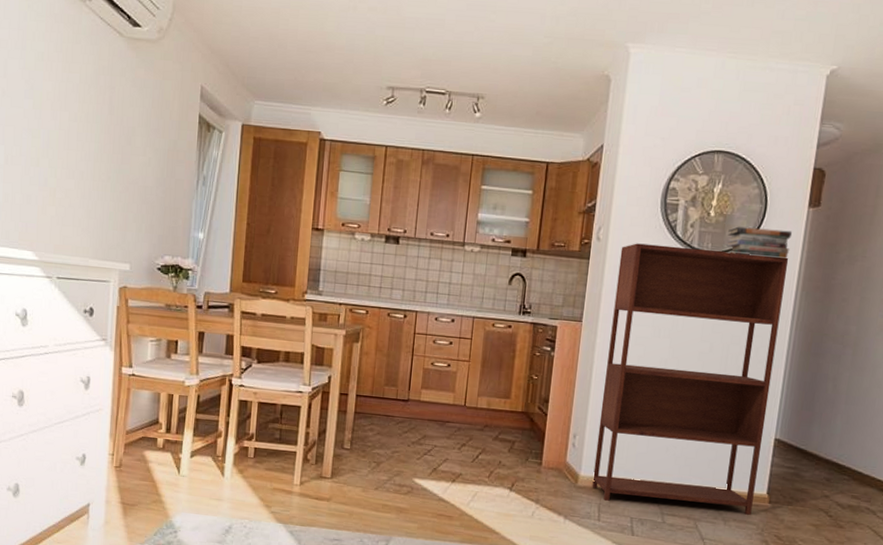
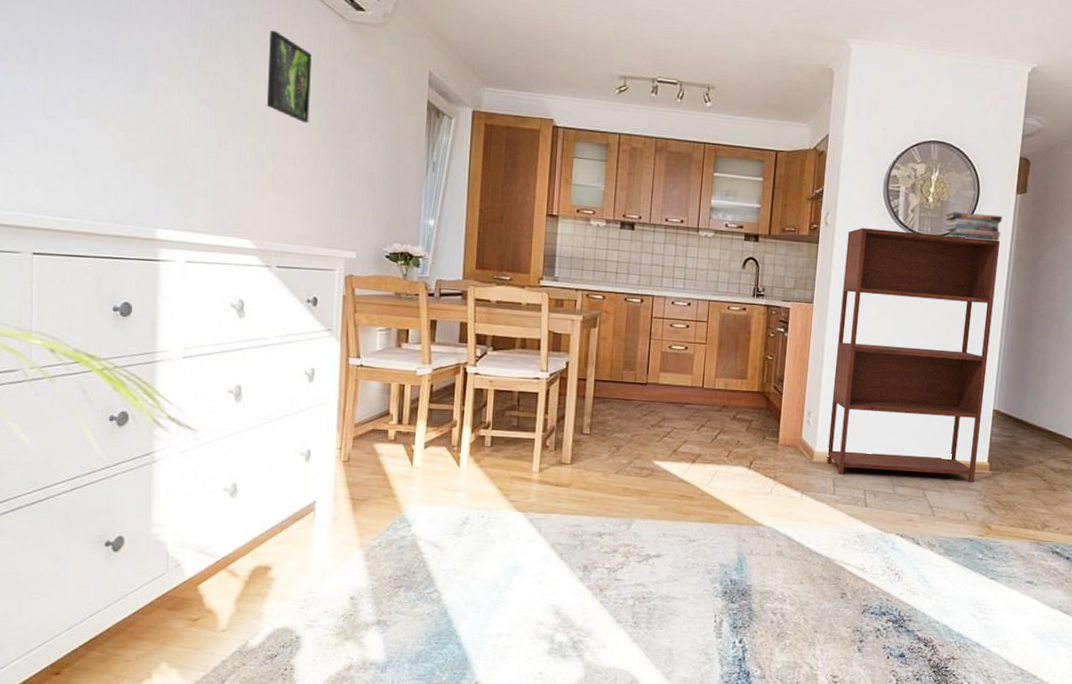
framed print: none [50,49,91,139] -> present [267,31,312,124]

